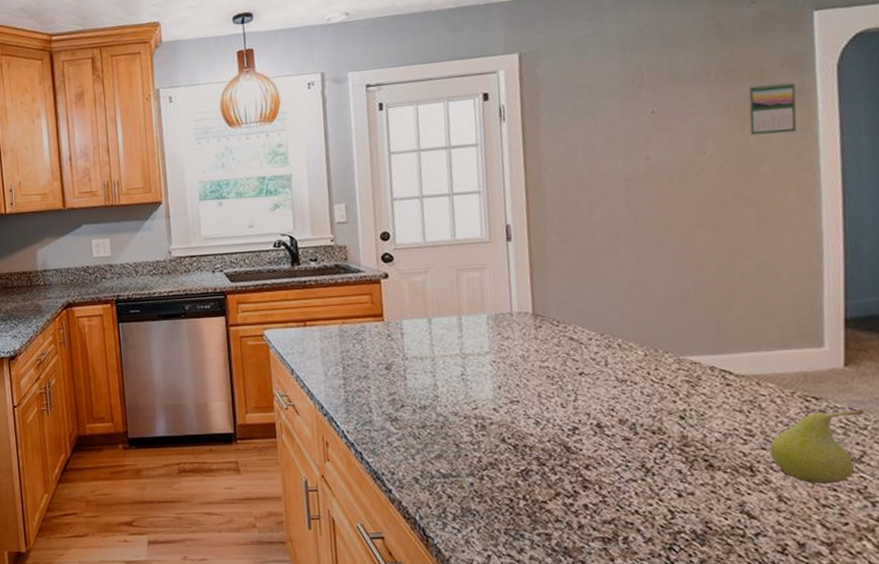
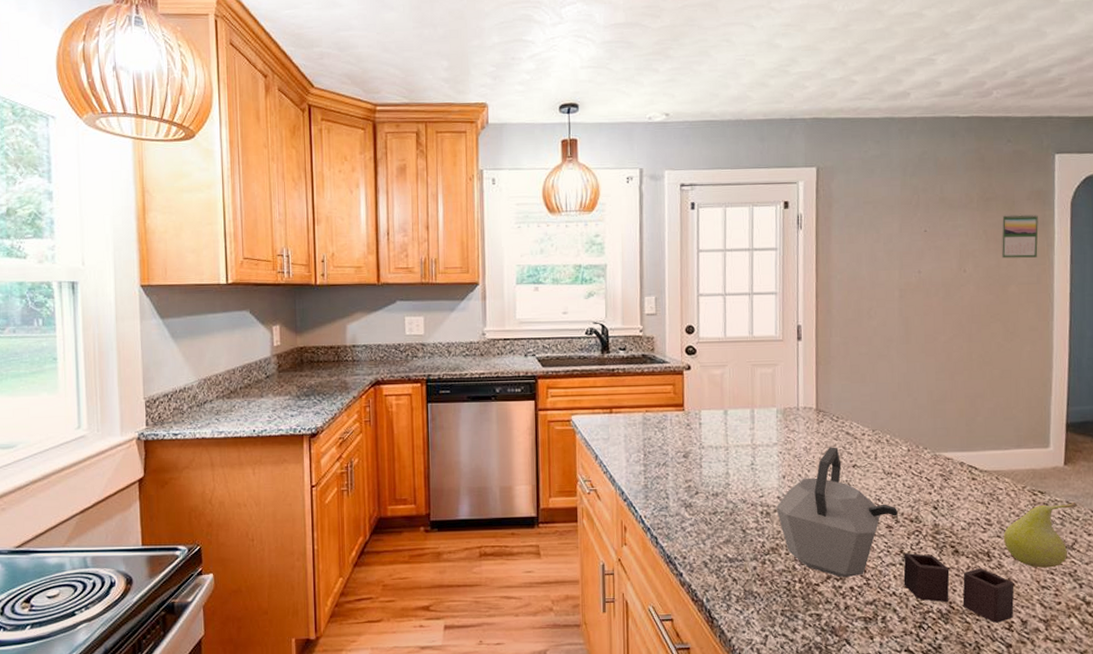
kettle: none [492,354,788,545] -> present [776,447,1015,623]

